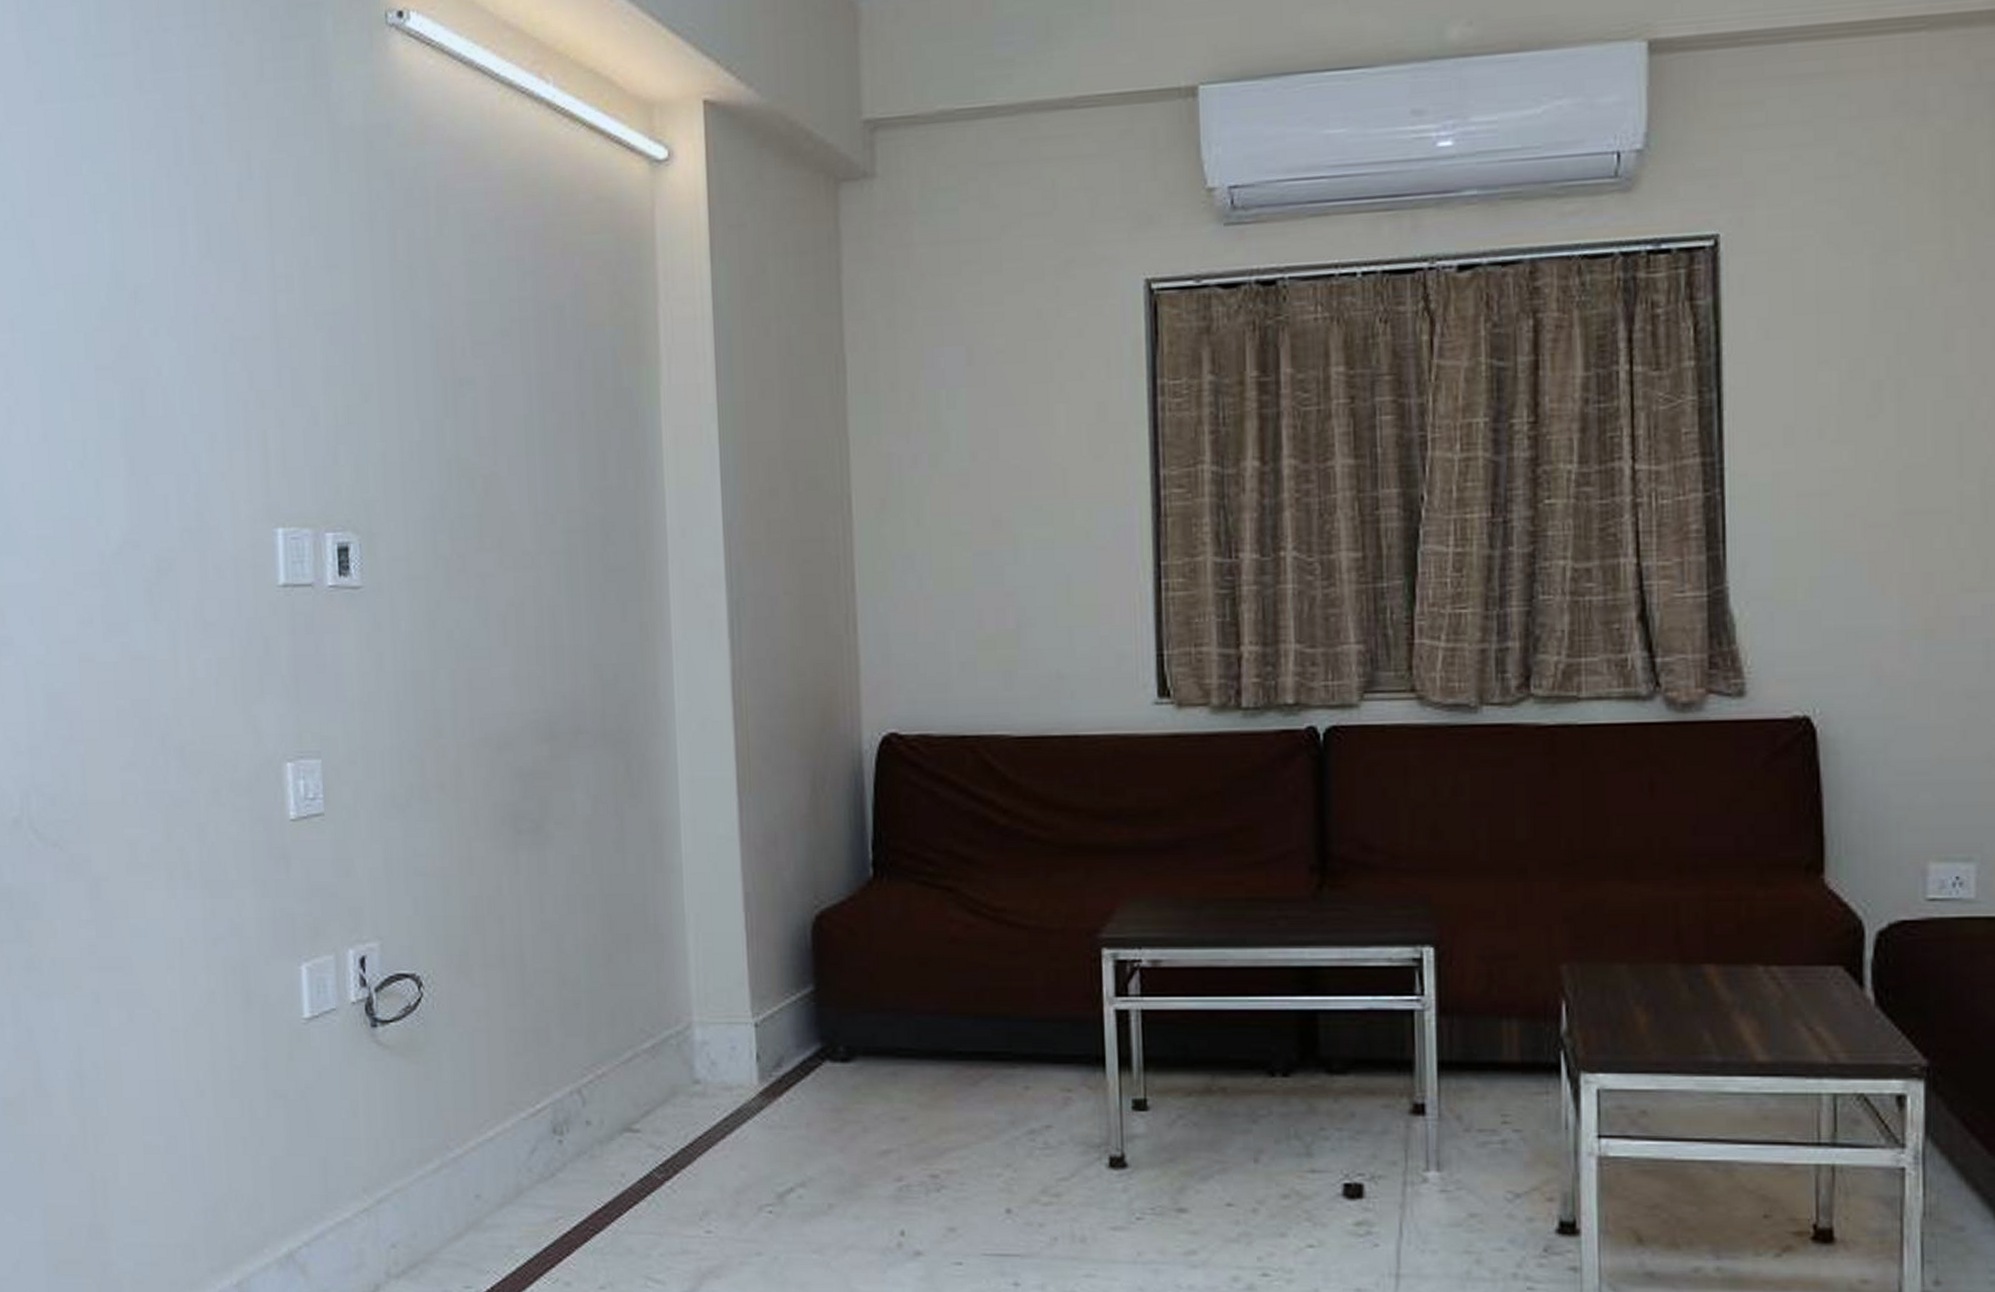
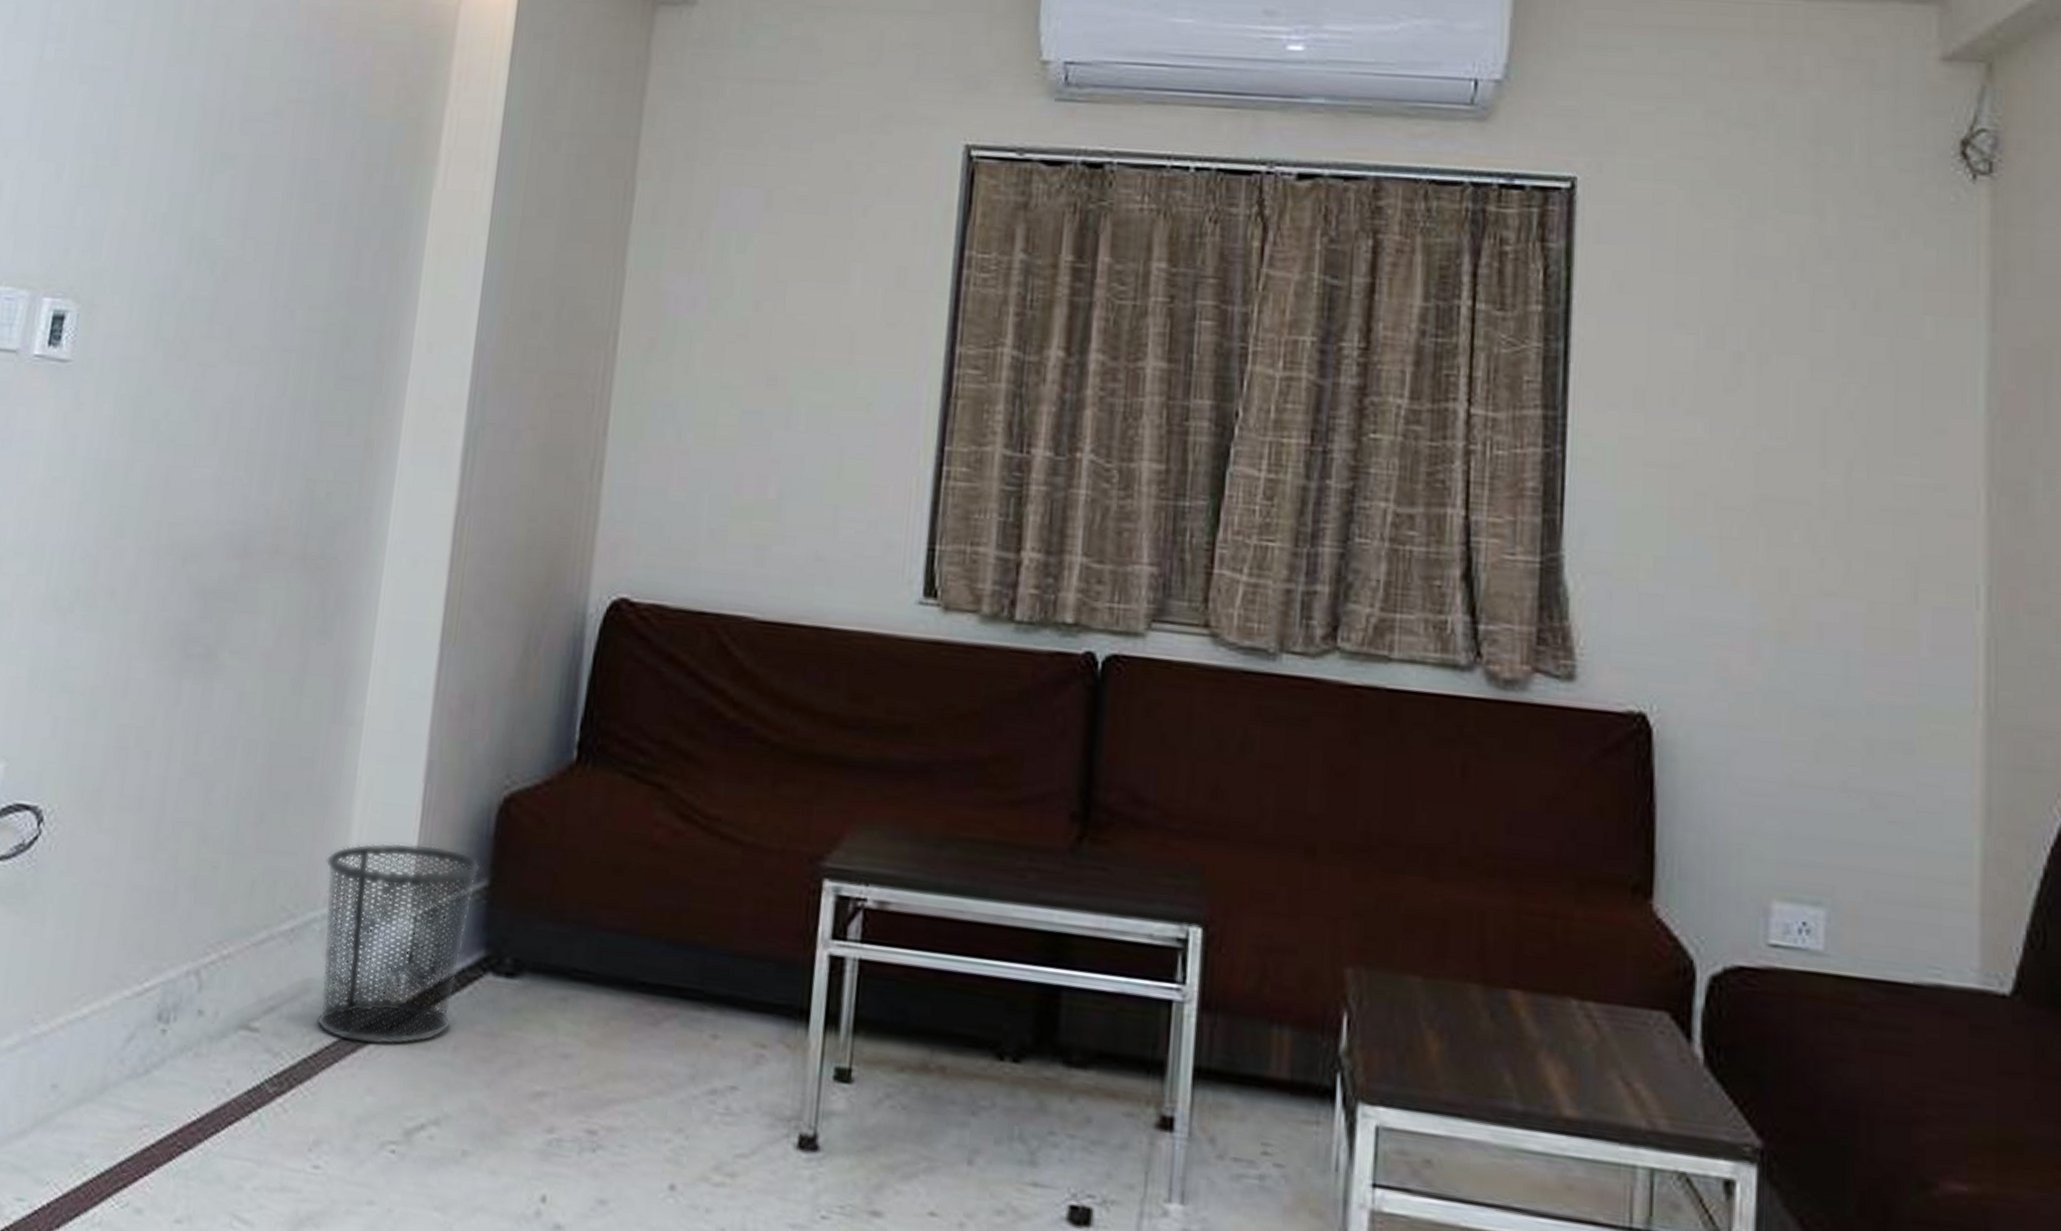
waste bin: none [671,964,805,1131] -> present [316,842,481,1046]

